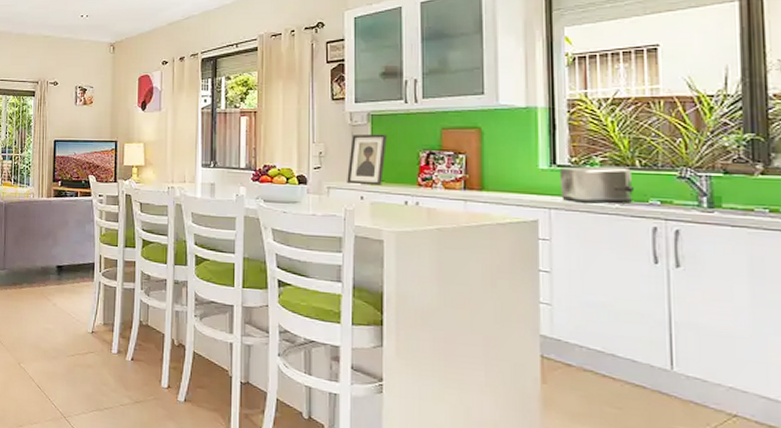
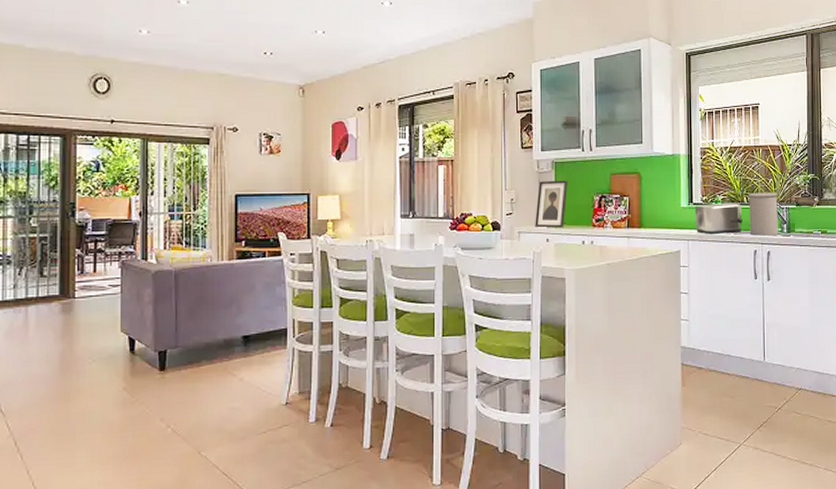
canister: none [642,155,693,211] -> present [748,192,778,236]

